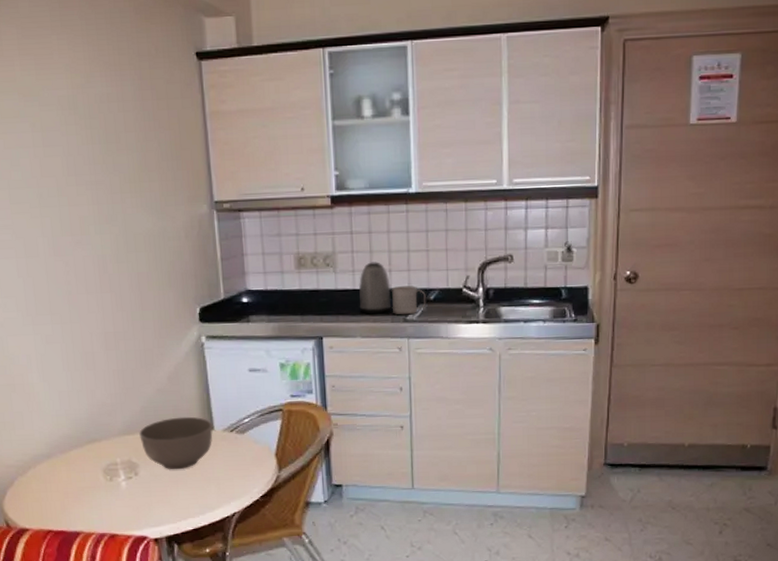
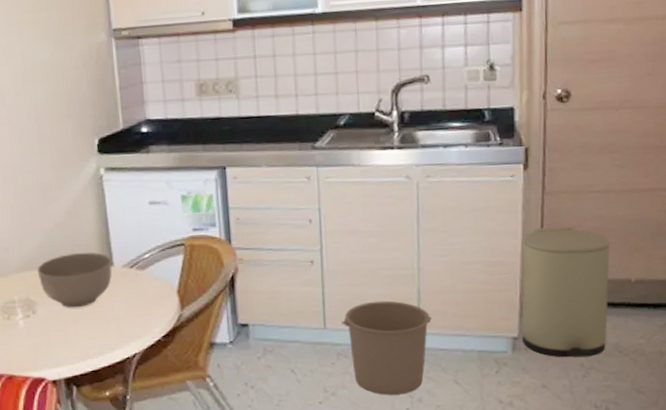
kettle: present [359,262,392,314] -> none [263,86,299,142]
mug: present [391,285,426,315] -> none [297,110,336,142]
bucket: none [427,463,509,549] -> present [341,300,432,395]
pedal bin: none [589,396,668,514] -> present [521,226,611,358]

